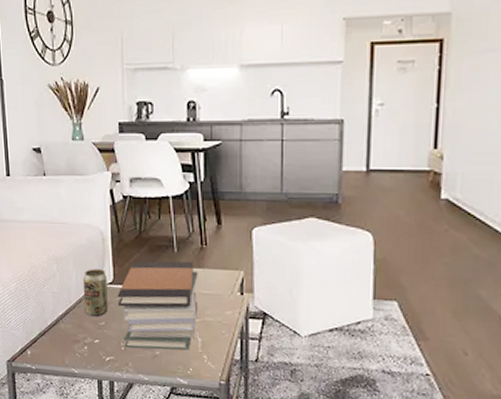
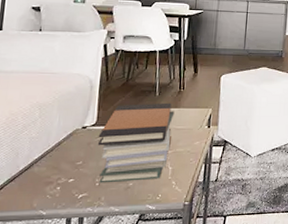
beverage can: present [82,269,108,317] -> none [62,113,91,158]

